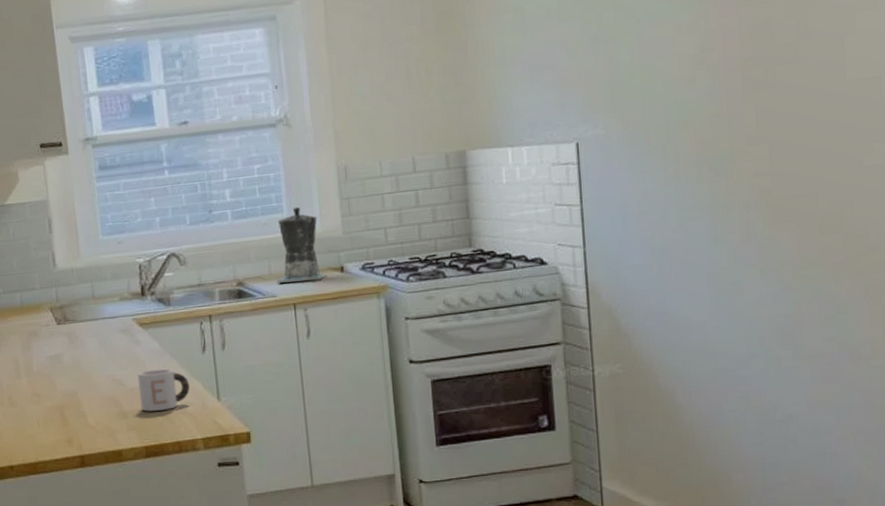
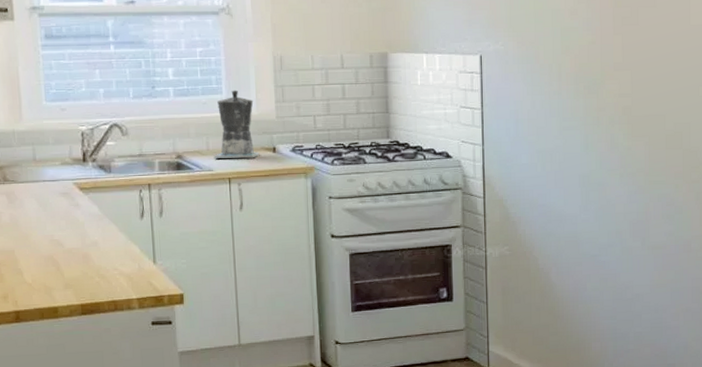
mug: present [137,368,190,412] -> none [76,231,127,271]

